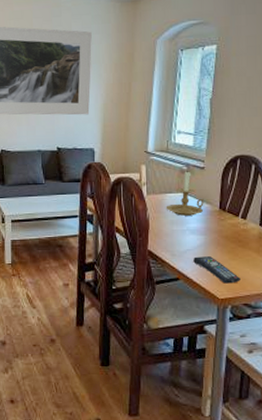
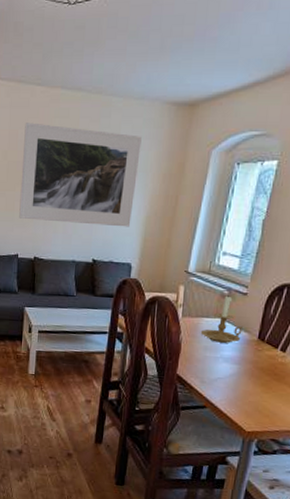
remote control: present [193,256,240,284] -> none [223,386,271,417]

